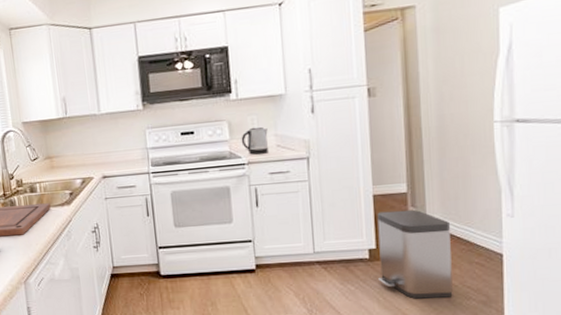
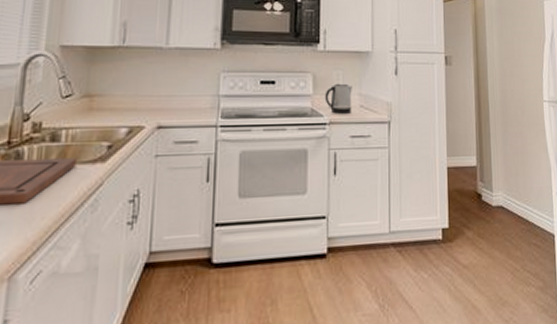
pedal bin: present [377,209,453,299] -> none [450,184,516,287]

